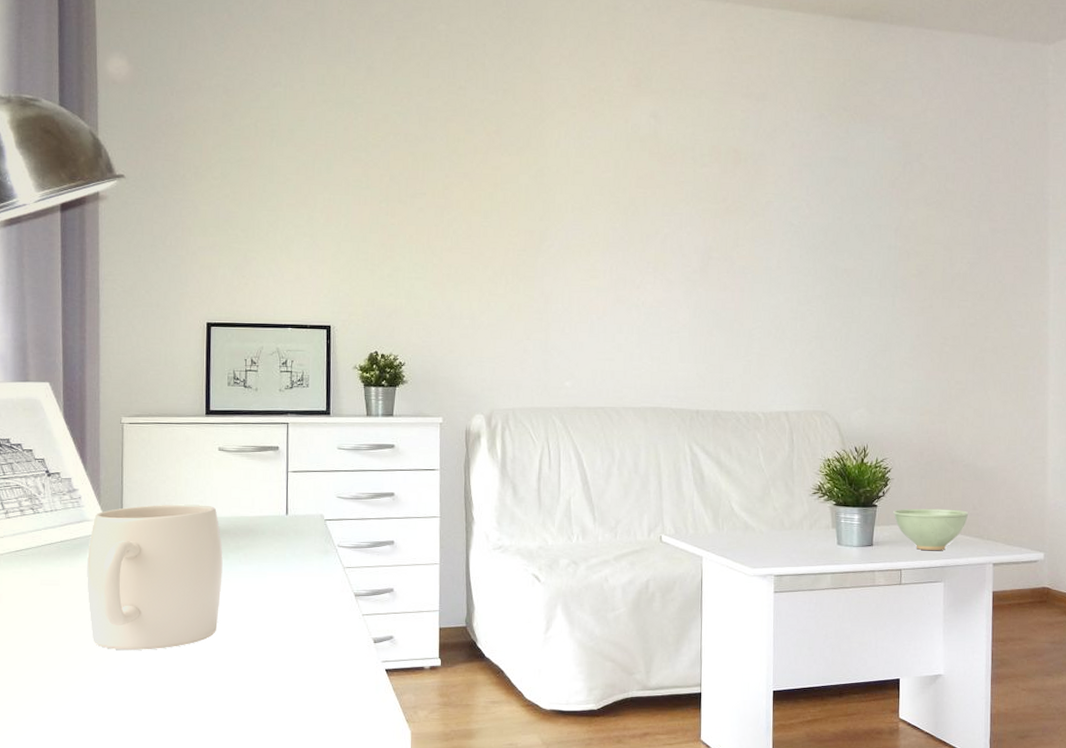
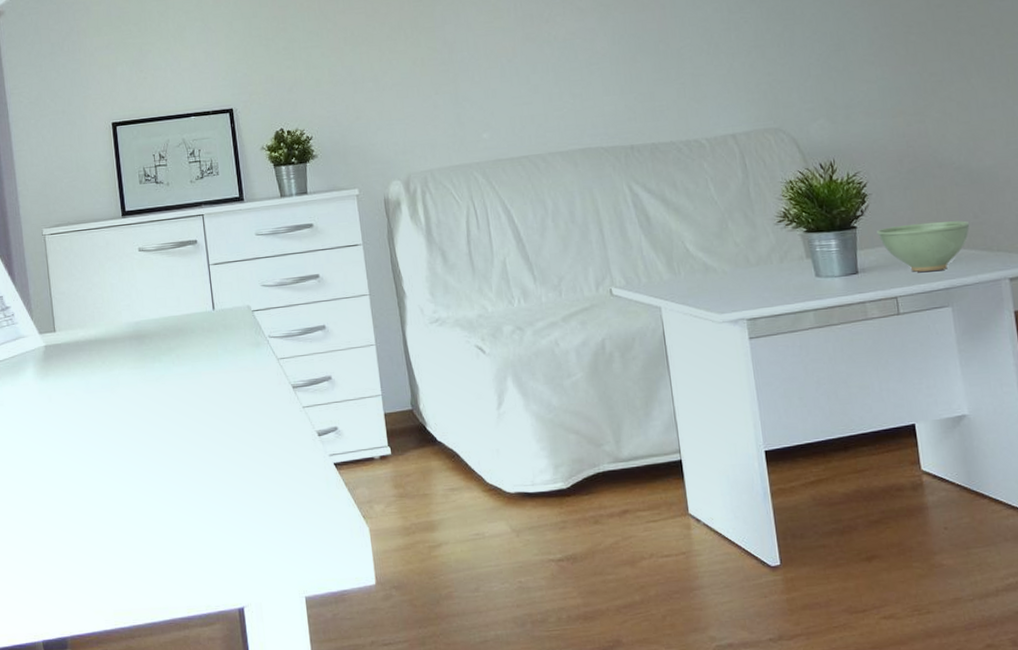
mug: present [87,504,223,650] -> none [26,308,160,466]

